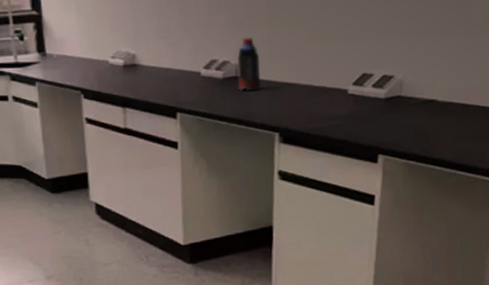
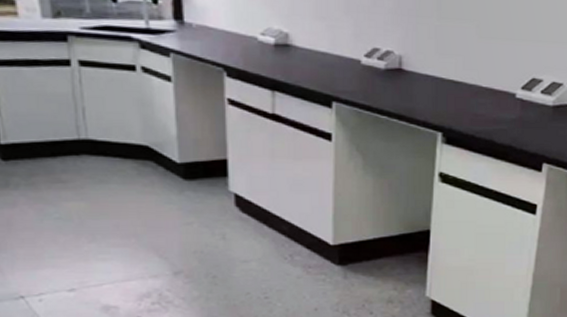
bottle: present [237,37,260,91] -> none [401,27,425,86]

